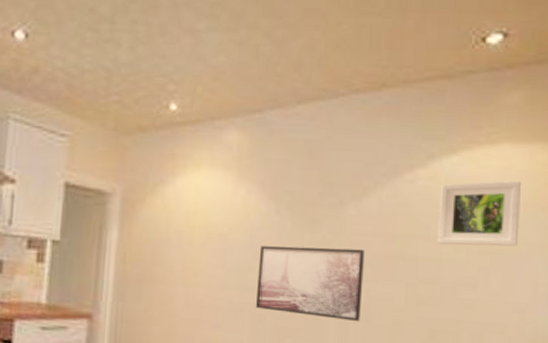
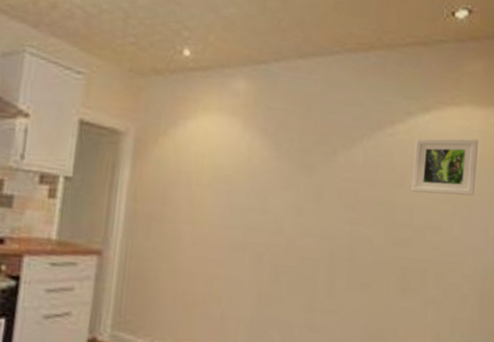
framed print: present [255,246,365,321] -> none [255,188,351,260]

